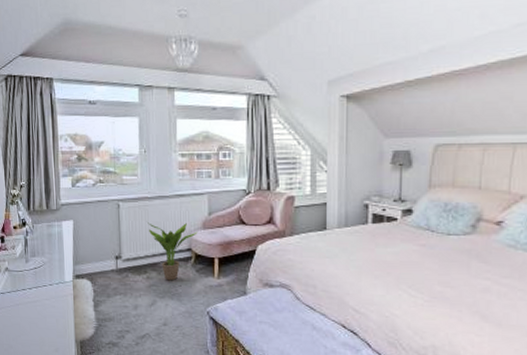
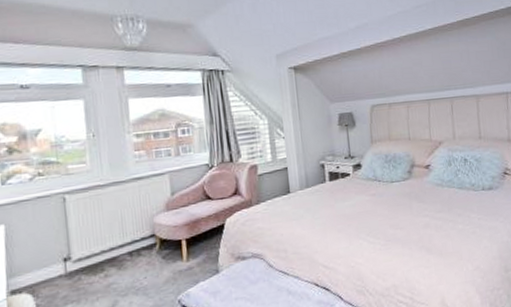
potted plant: present [148,222,198,281] -> none [102,207,161,275]

